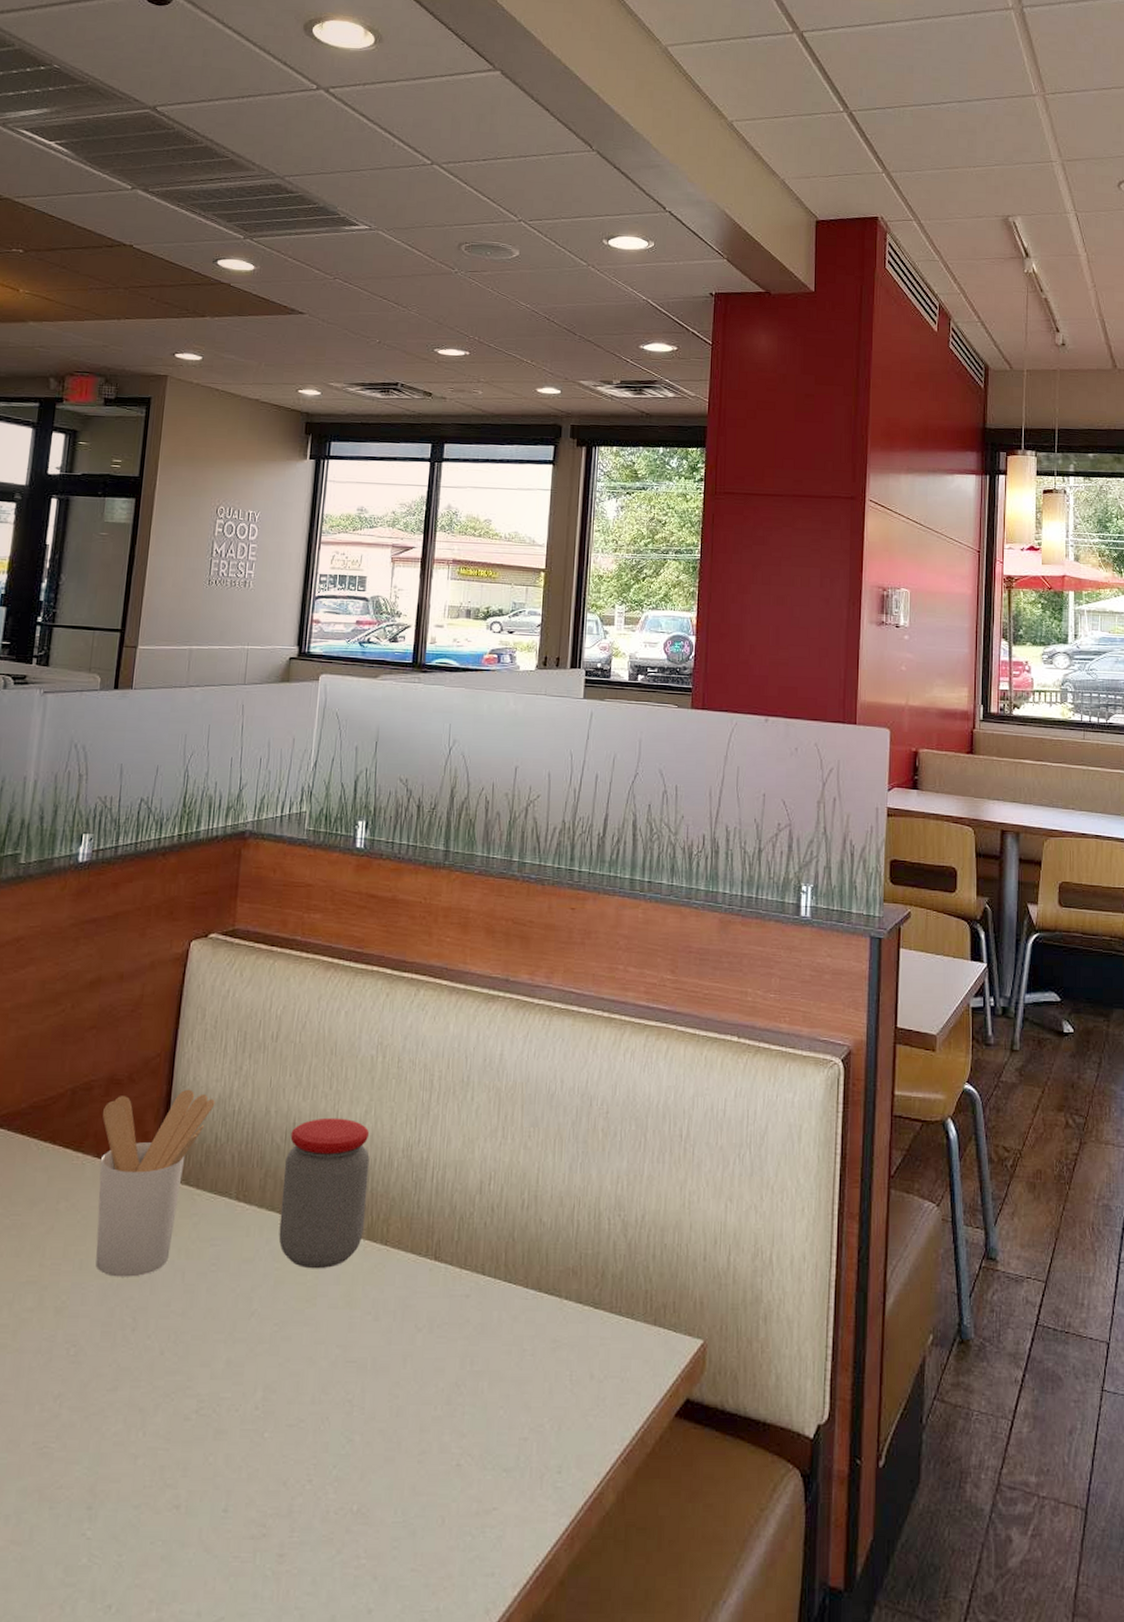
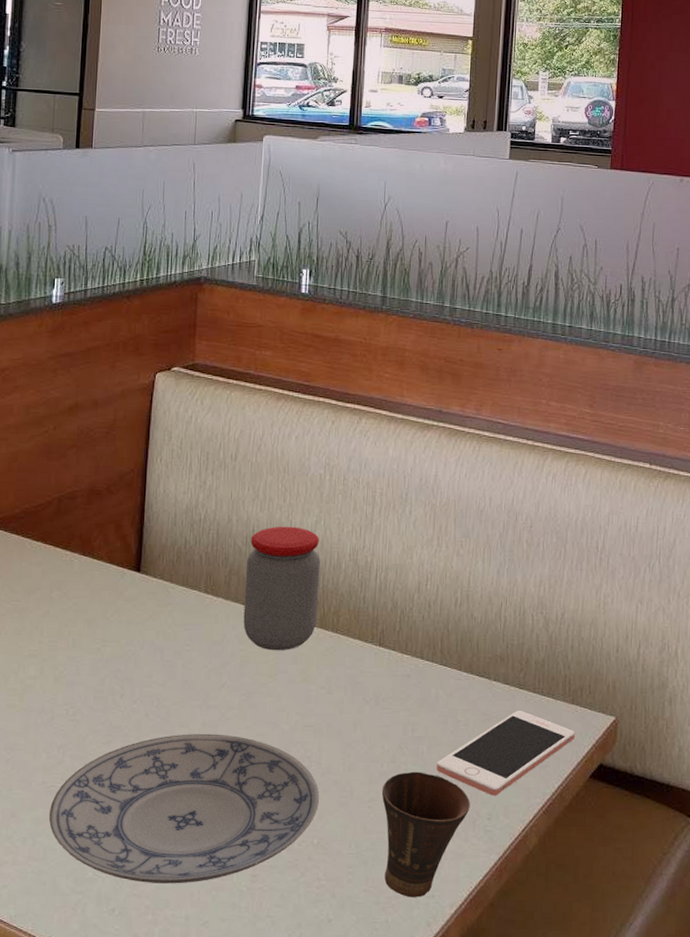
plate: none [38,1374,361,1569] -> present [49,733,319,884]
utensil holder: present [95,1089,215,1277] -> none [85,499,183,654]
cup: none [434,1415,537,1577] -> present [381,771,470,898]
cell phone: none [498,1334,658,1442] -> present [436,710,576,796]

